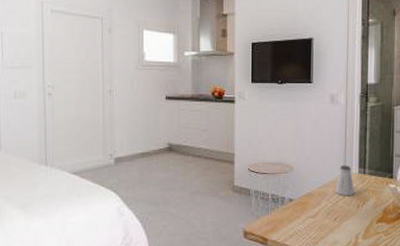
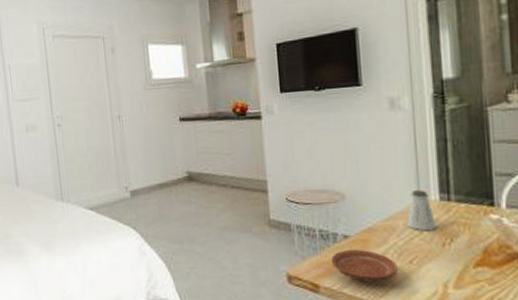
plate: none [278,209,326,235] -> present [331,249,398,281]

